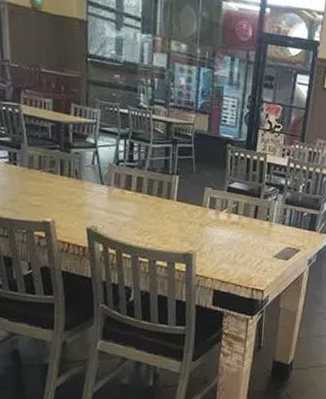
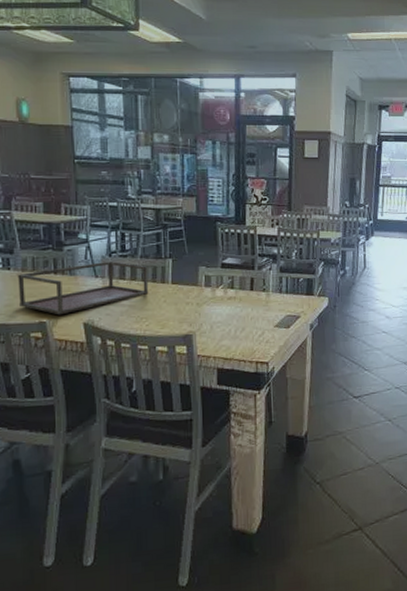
tray: none [23,169,154,218] -> present [17,261,149,315]

